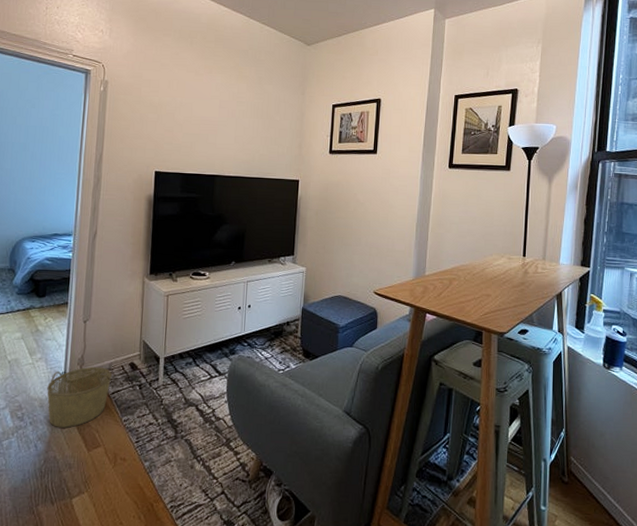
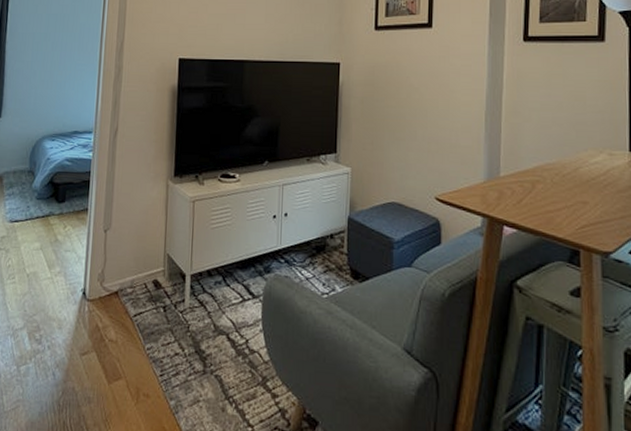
basket: present [47,366,112,428] -> none [65,283,134,355]

